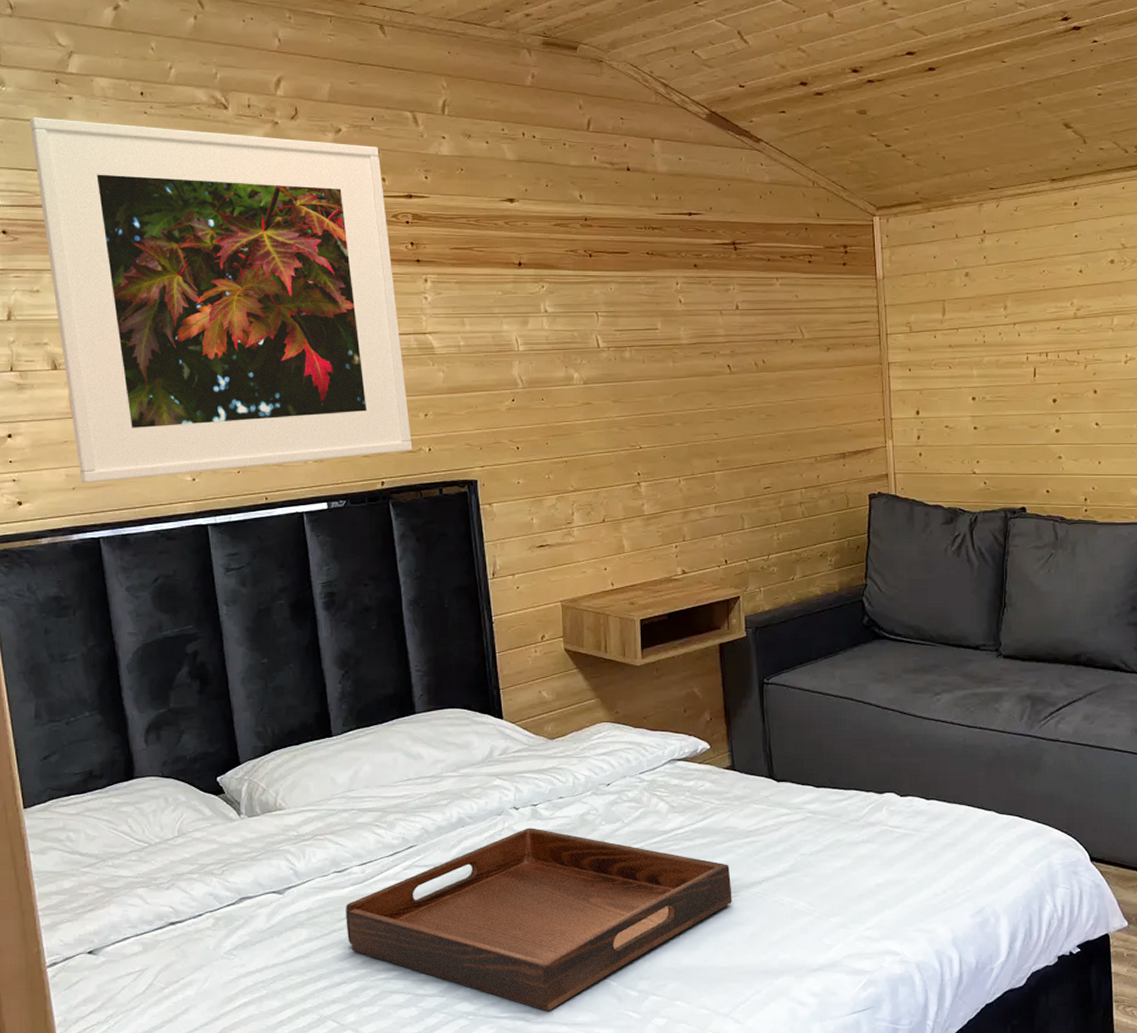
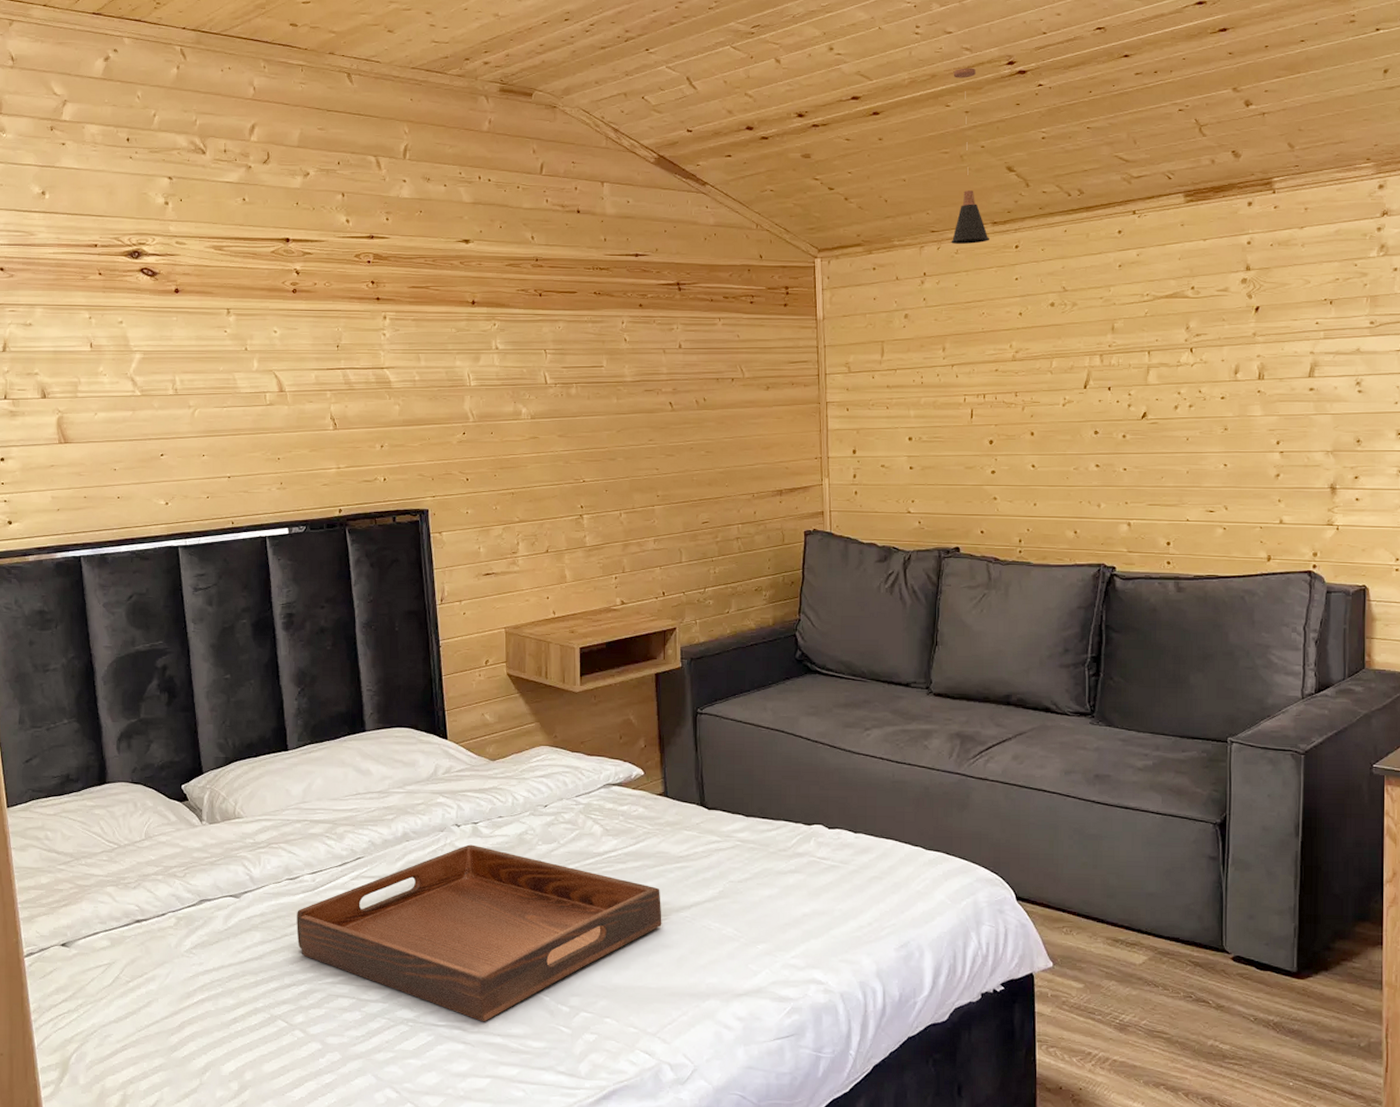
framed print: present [29,116,413,483] -> none [26,161,369,505]
pendant lamp: none [1008,23,1048,201] -> present [951,68,989,244]

